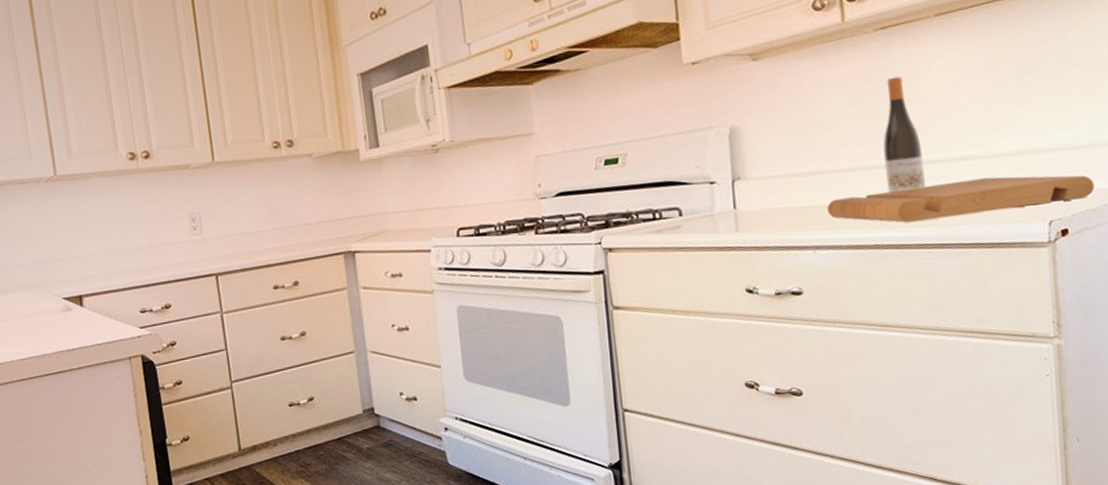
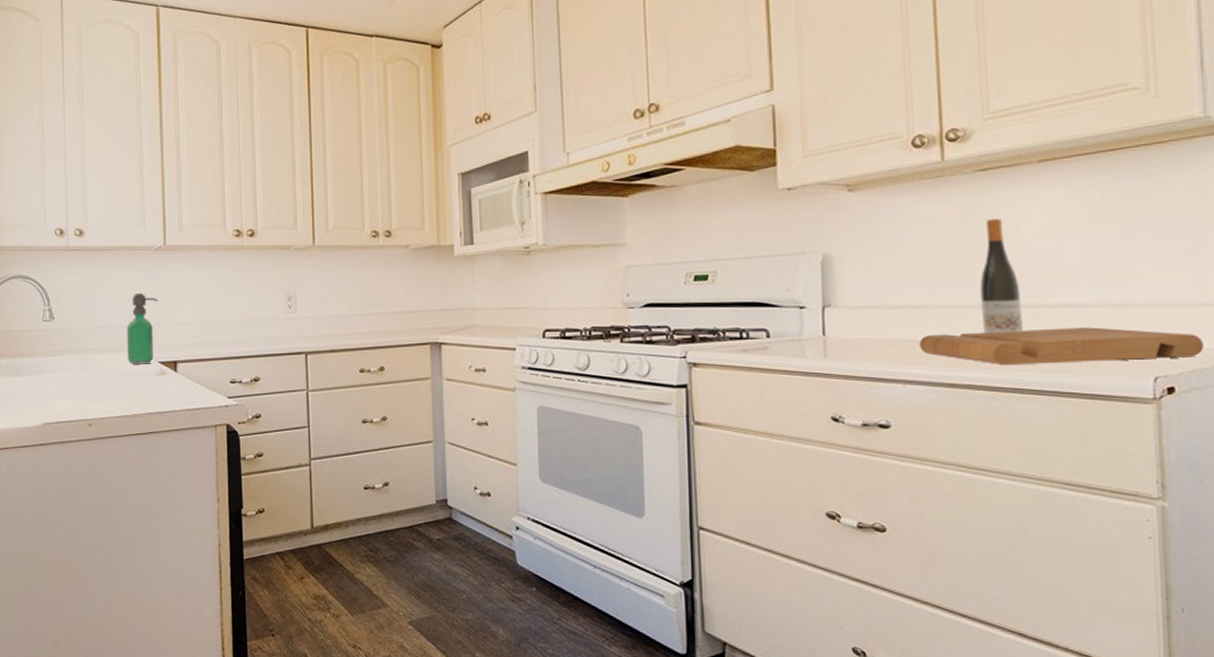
soap dispenser: none [24,227,57,304] -> present [127,292,158,365]

